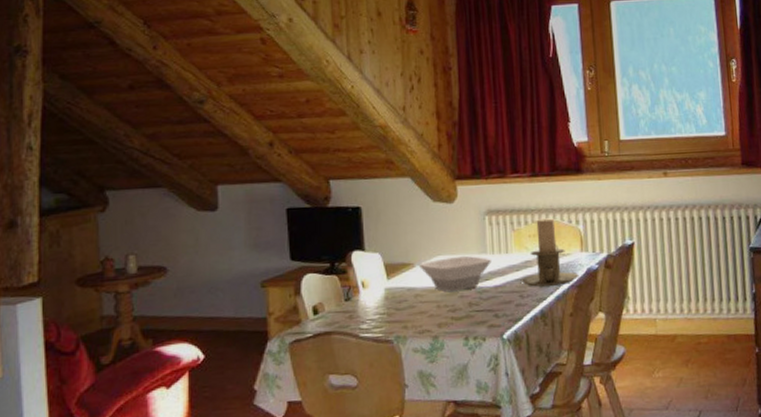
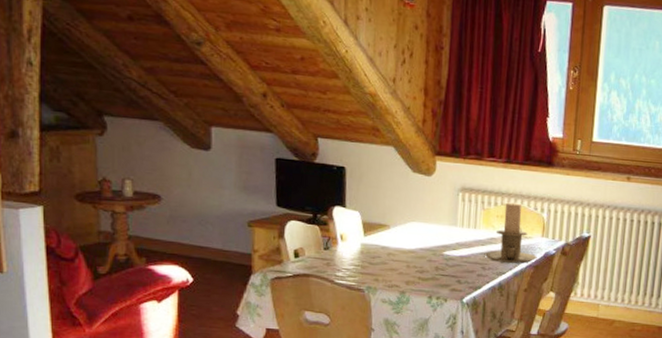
bowl: present [418,255,491,292] -> none [393,224,460,256]

